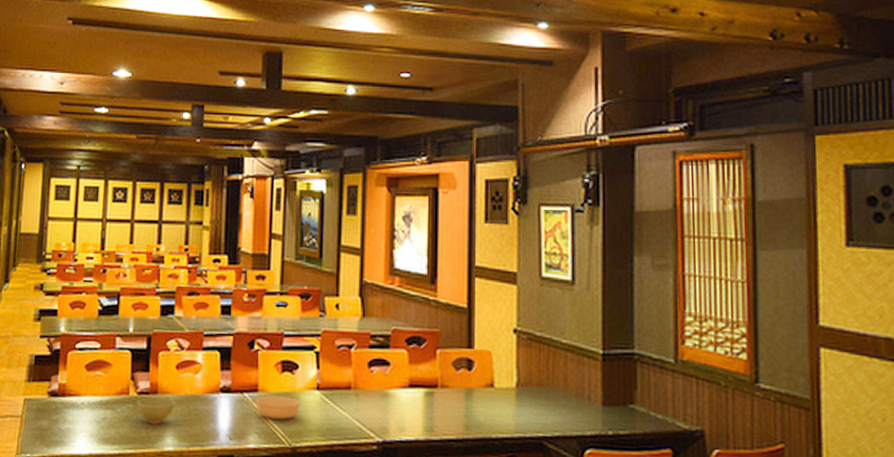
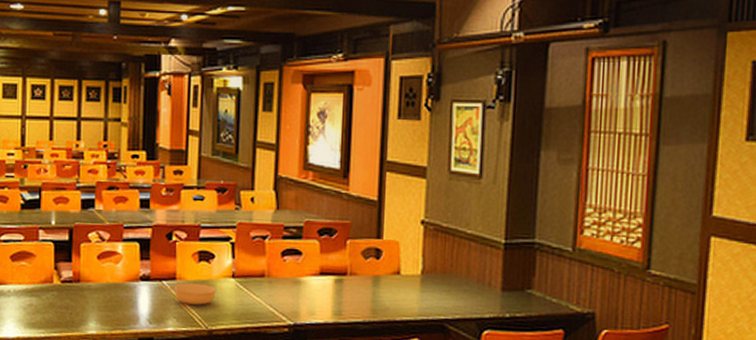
bowl: present [136,397,176,425] -> none [60,285,98,310]

